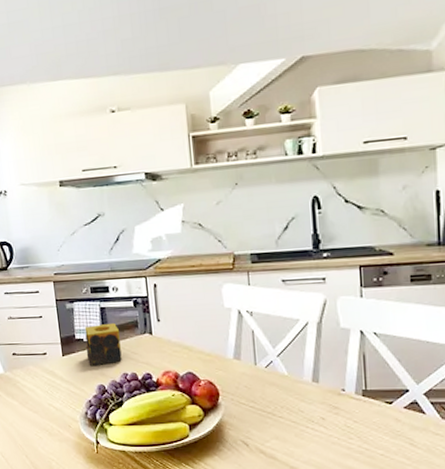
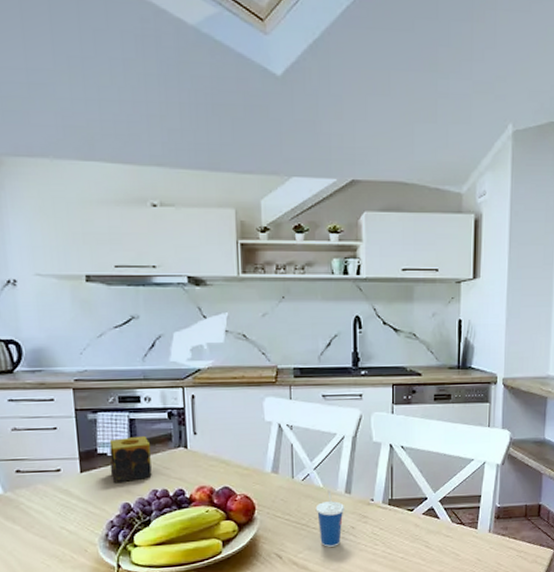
cup: none [281,379,312,438] -> present [315,491,344,547]

